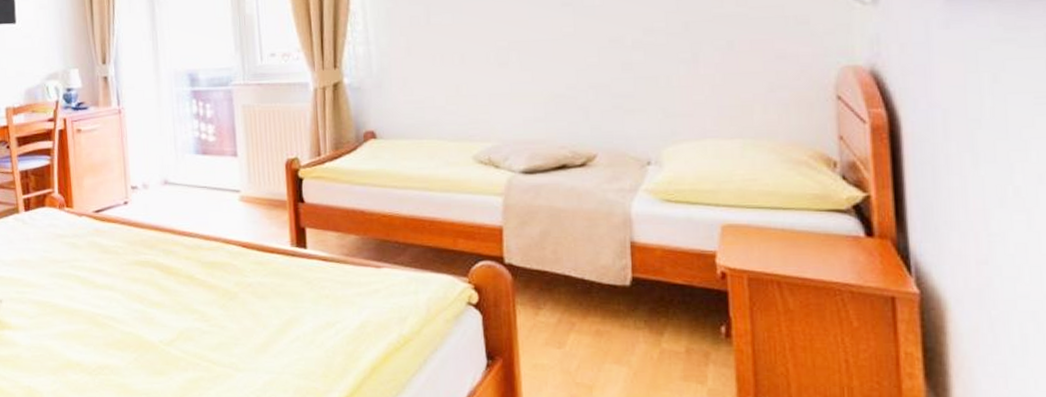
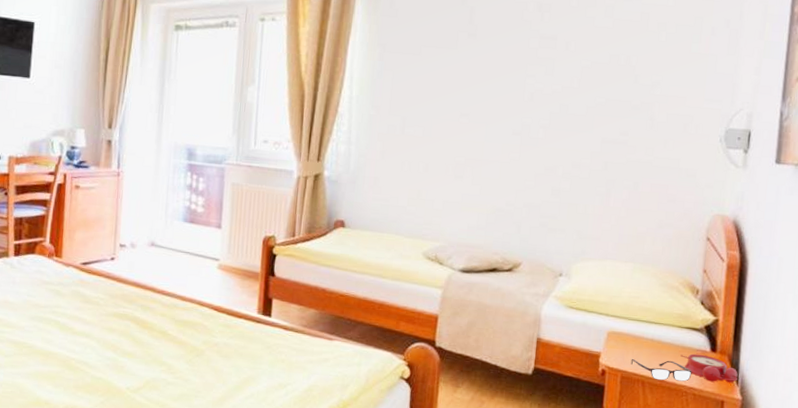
eyeglasses: none [758,253,844,279] -> present [630,358,692,382]
alarm clock: none [824,241,909,274] -> present [680,353,738,383]

